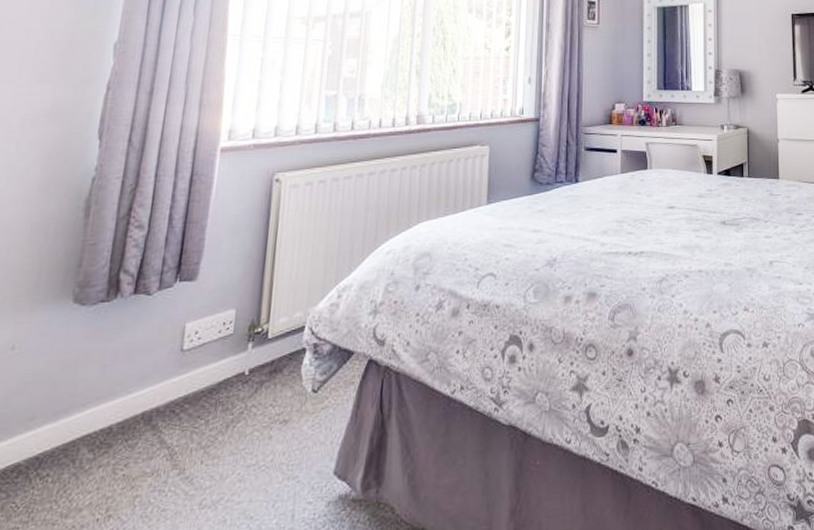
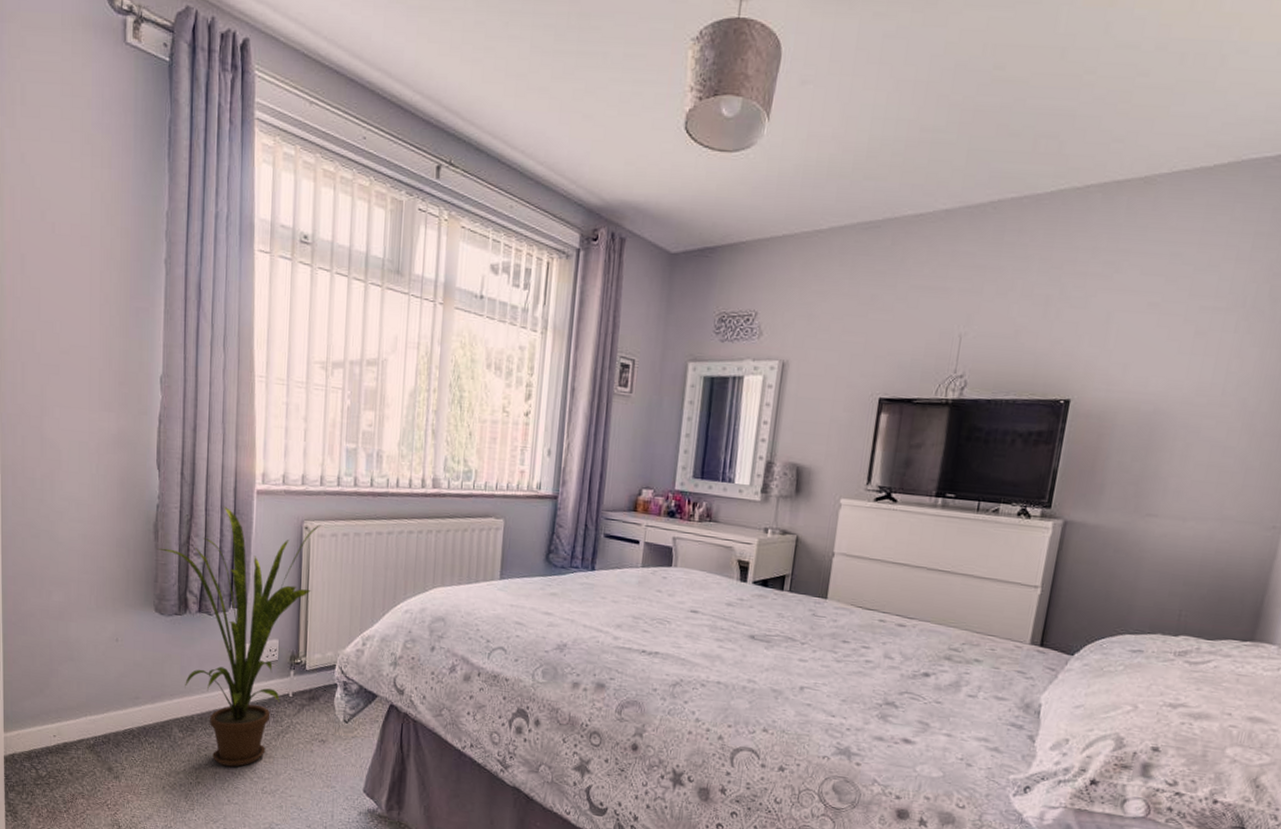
house plant: none [86,168,295,484] -> present [157,505,322,767]

